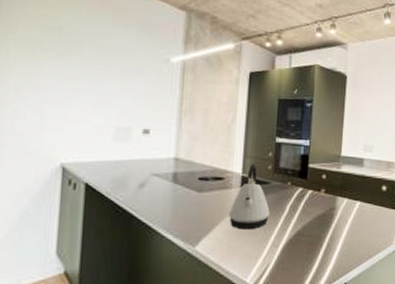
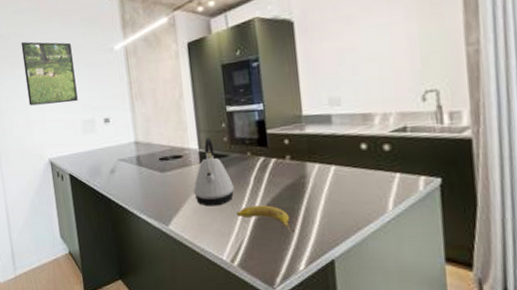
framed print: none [47,27,119,106] -> present [21,41,78,106]
fruit: none [268,232,318,257] -> present [237,205,295,232]

